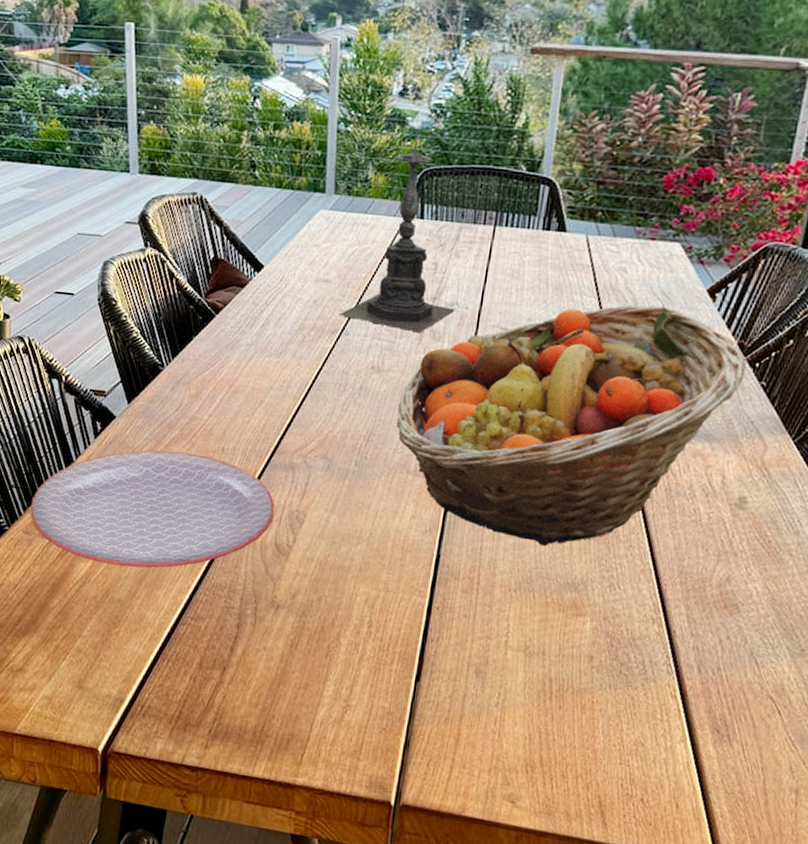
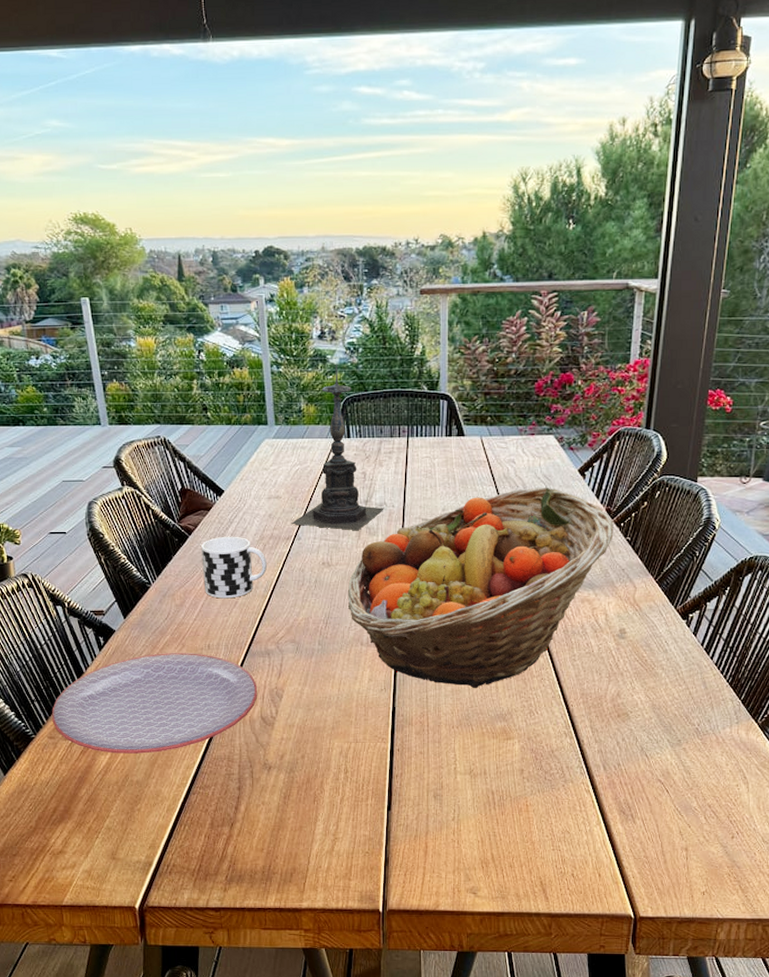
cup: none [226,320,305,396] -> present [201,536,268,599]

